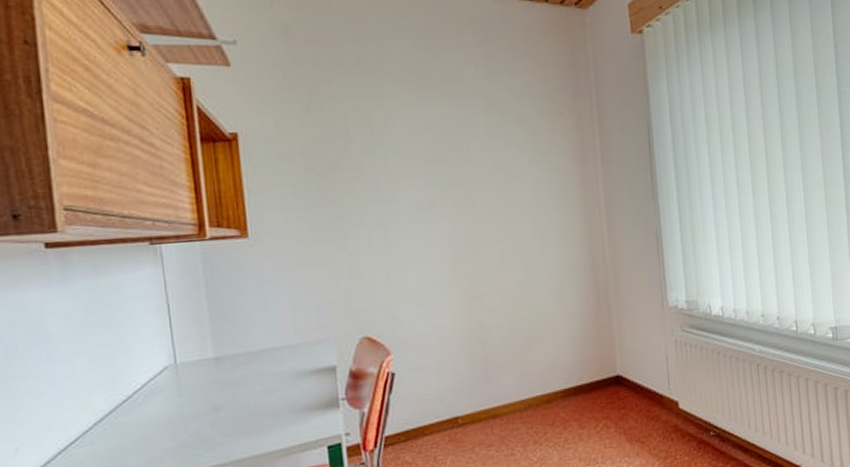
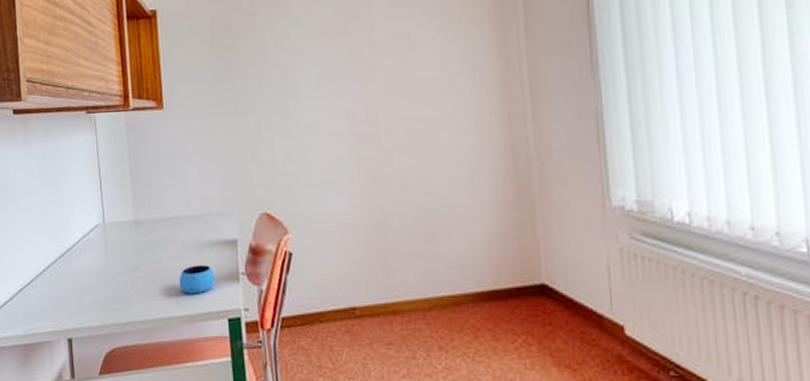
mug: none [270,395,312,427] -> present [179,265,215,294]

